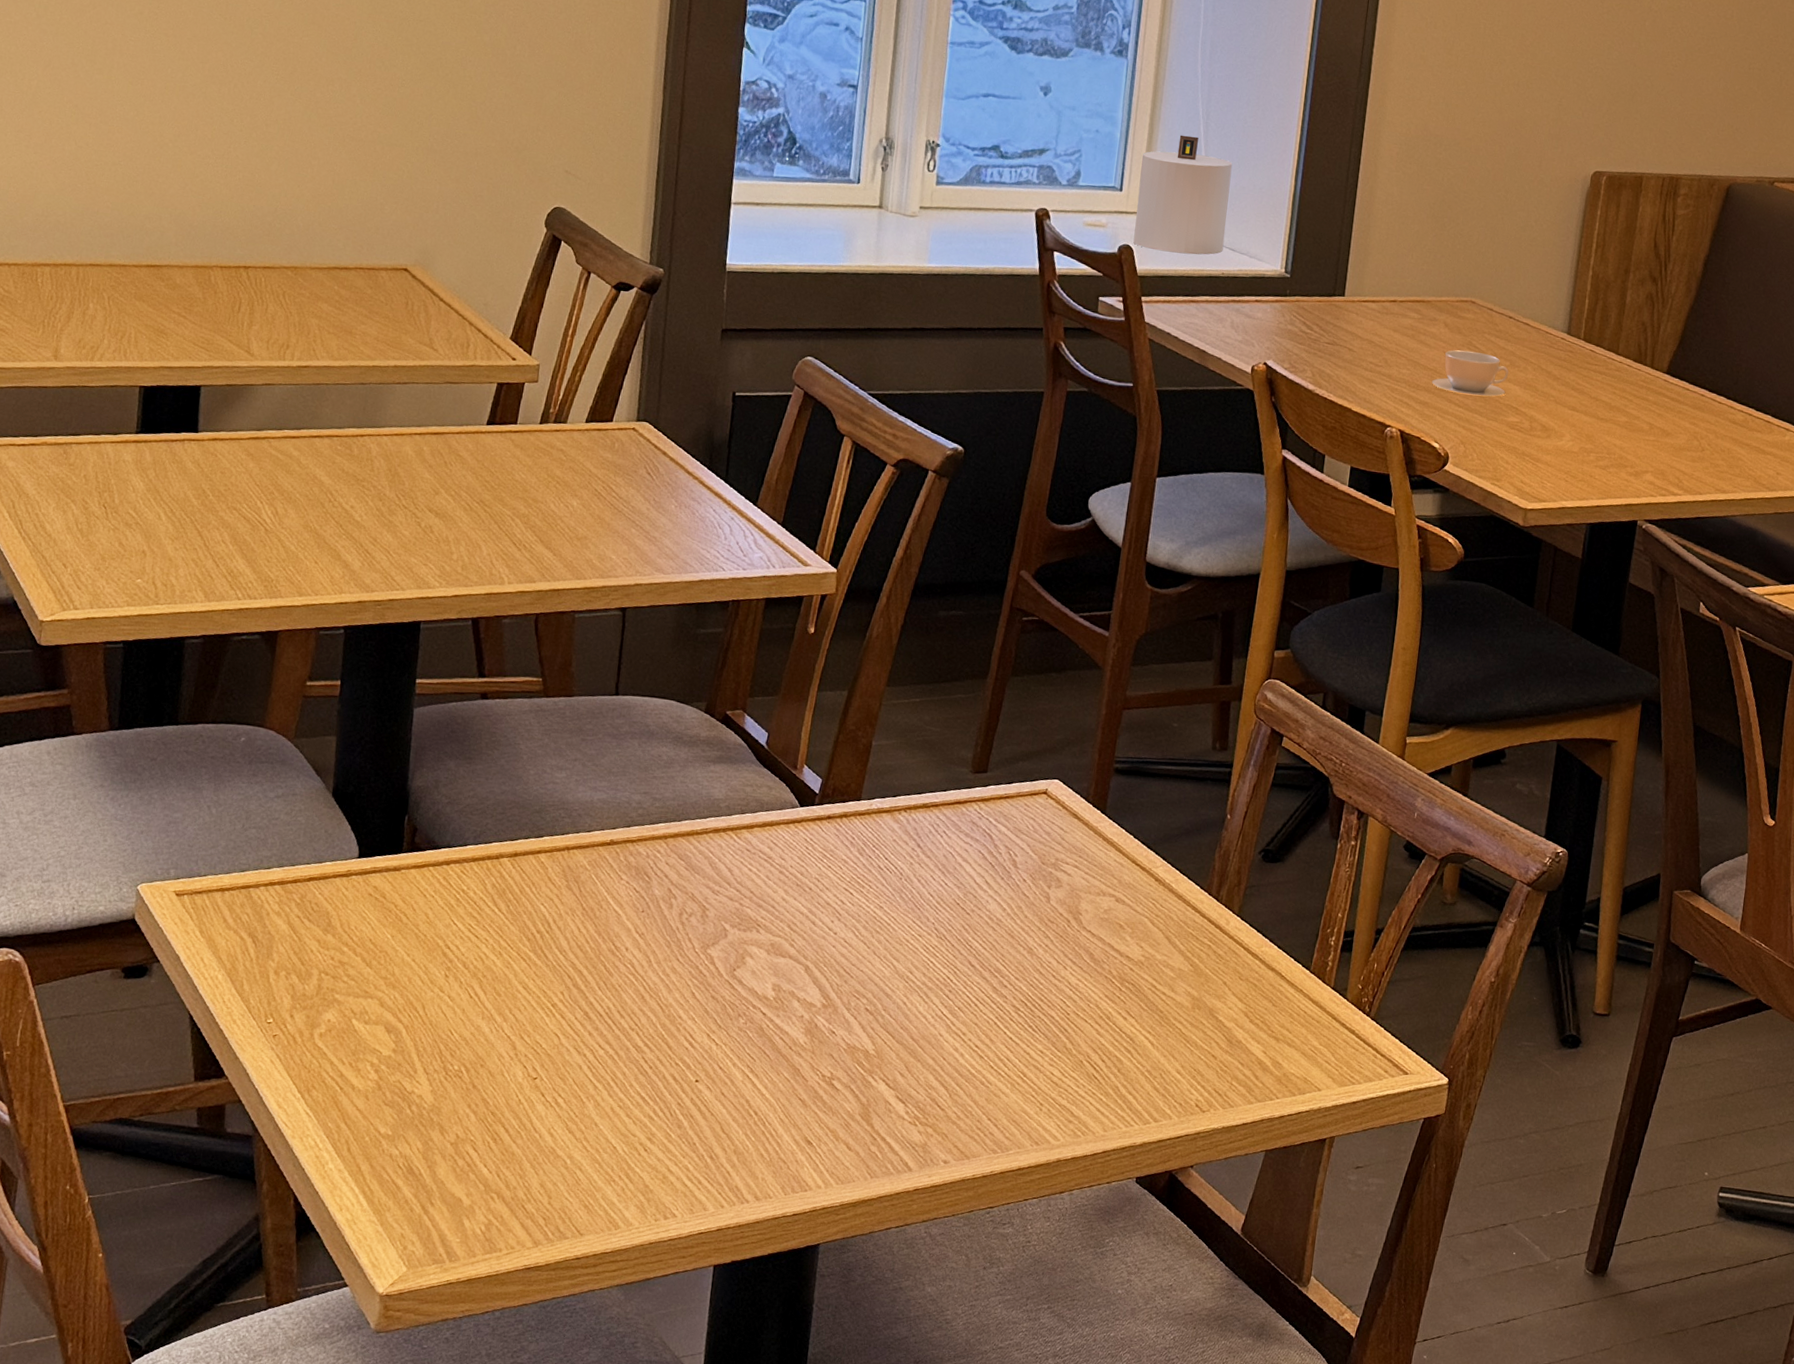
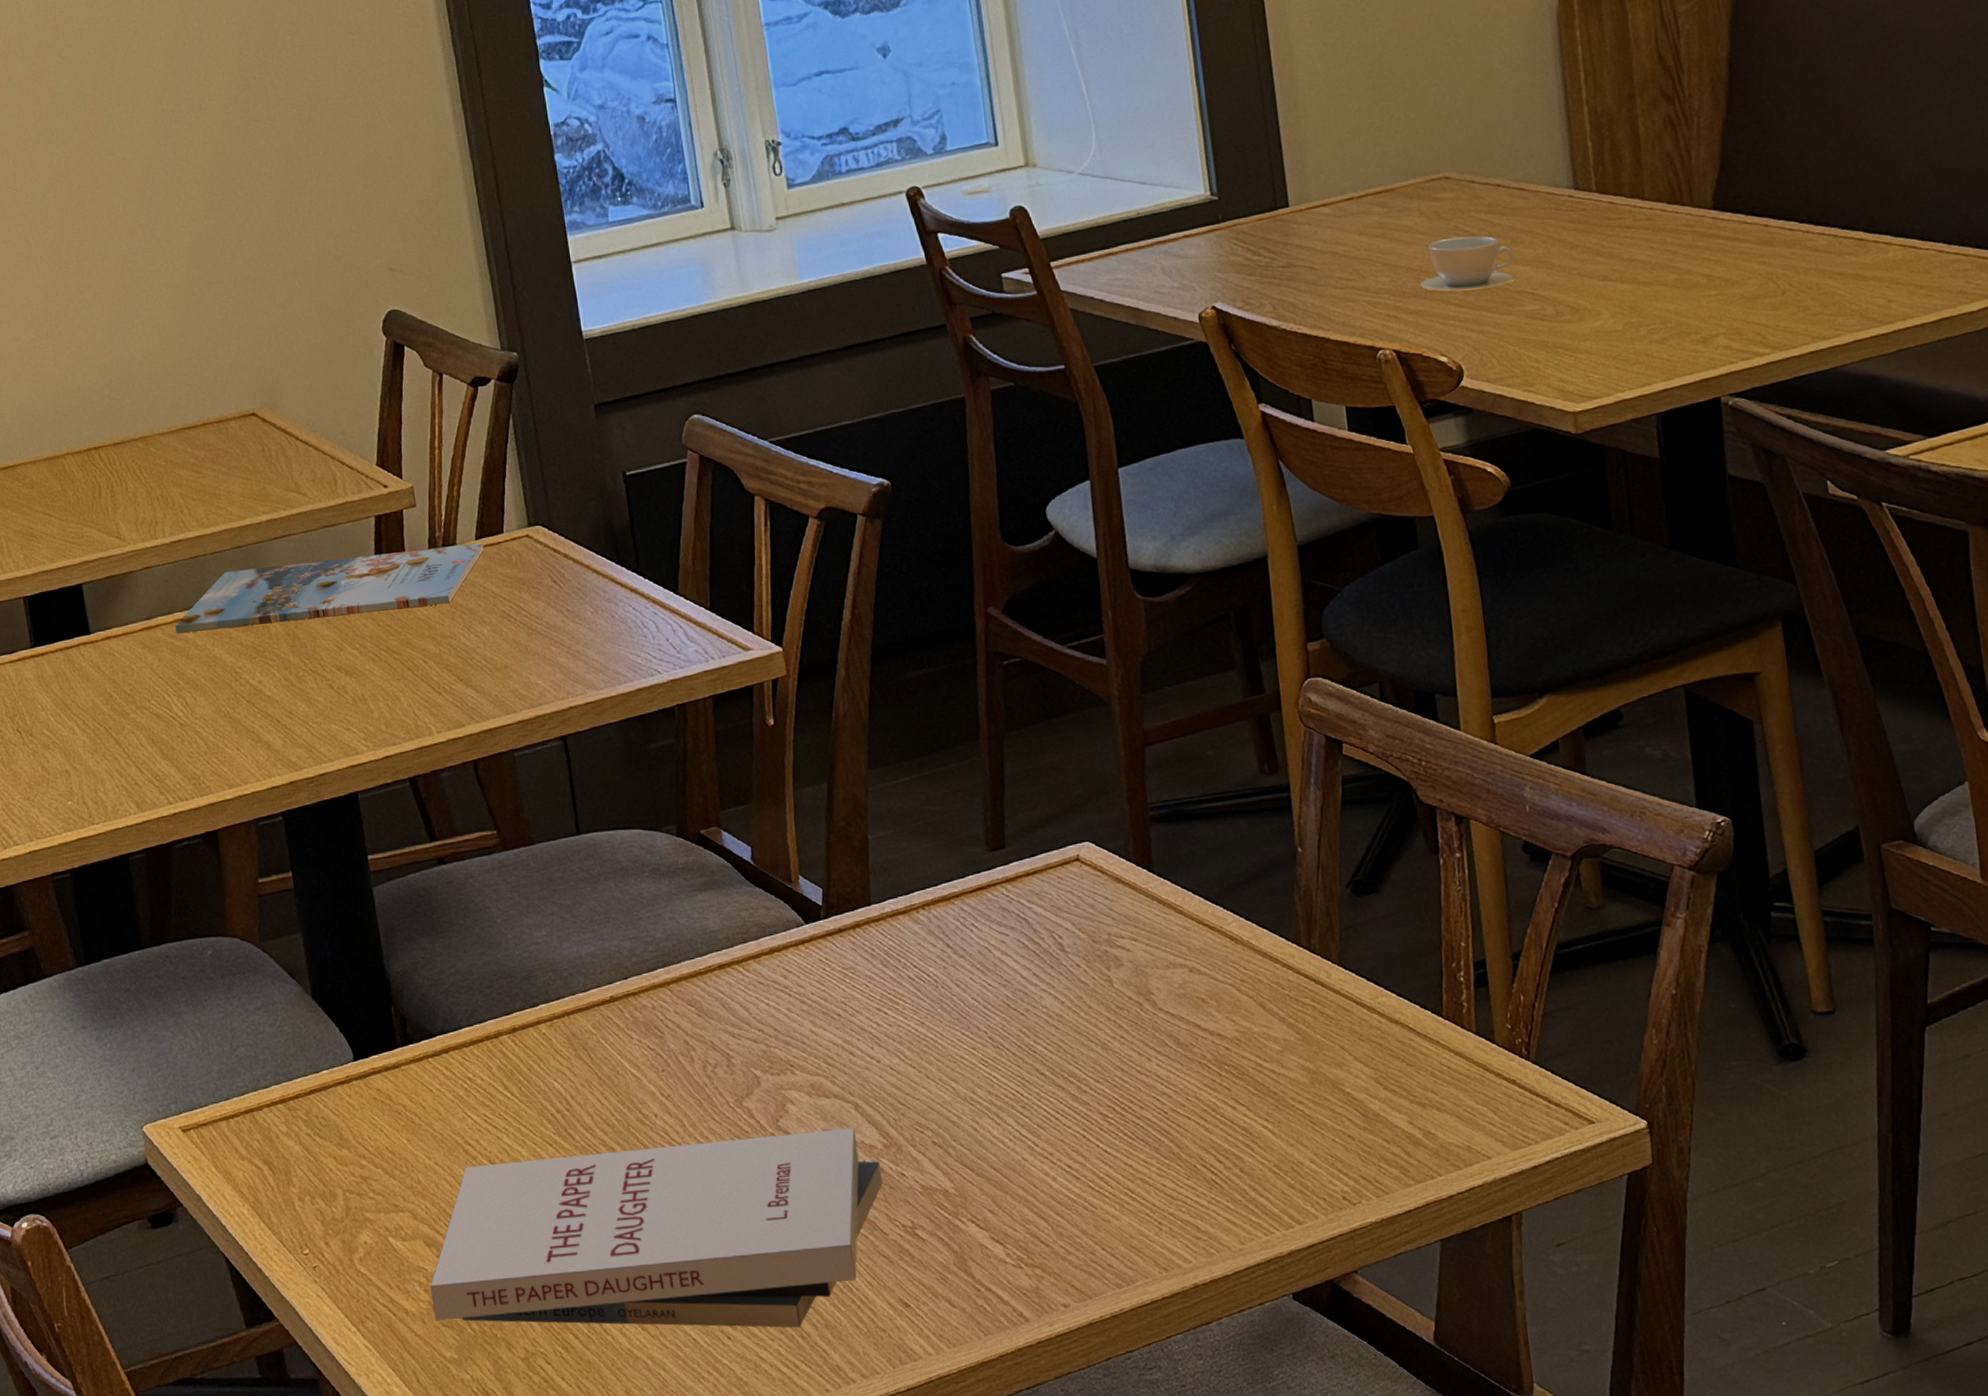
magazine: none [282,402,592,473] -> present [175,542,484,633]
books: none [378,967,816,1150] -> present [430,1127,883,1328]
candle: present [1133,135,1233,255] -> none [1011,61,1132,205]

